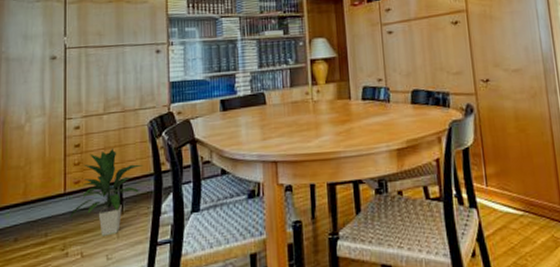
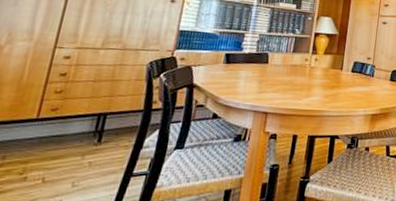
indoor plant: present [69,148,144,236] -> none [36,81,134,164]

